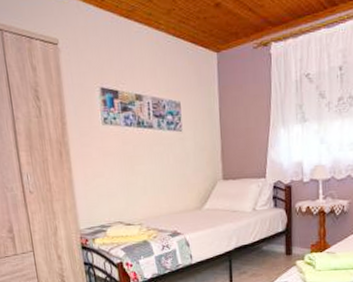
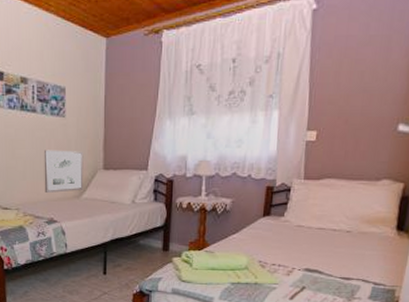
wall art: none [163,163,205,206] -> present [43,150,84,193]

